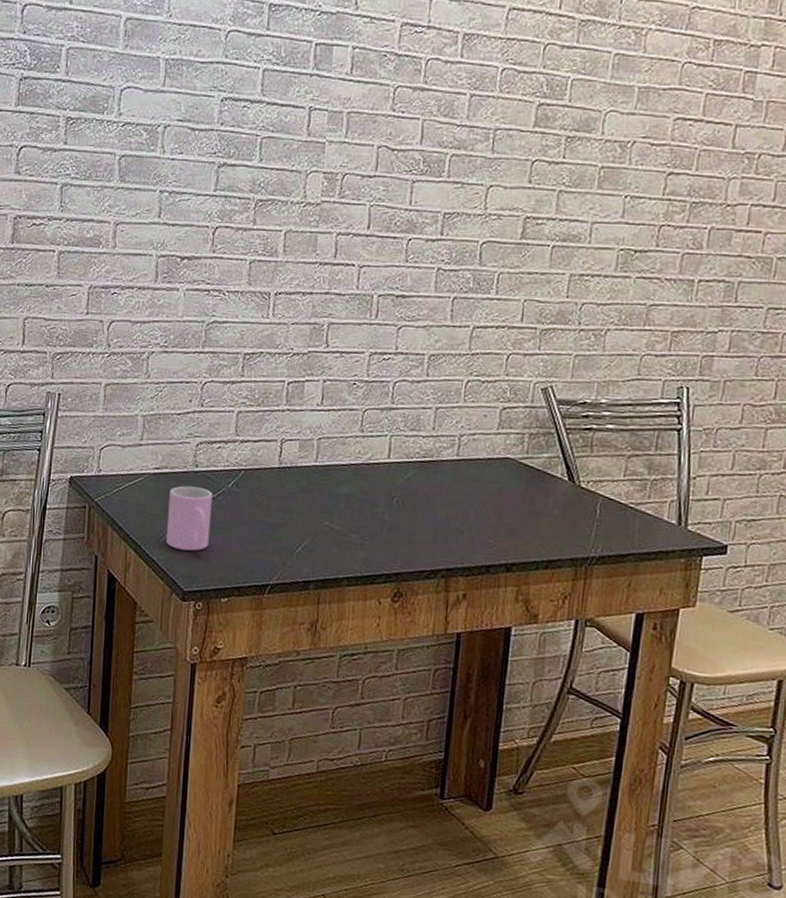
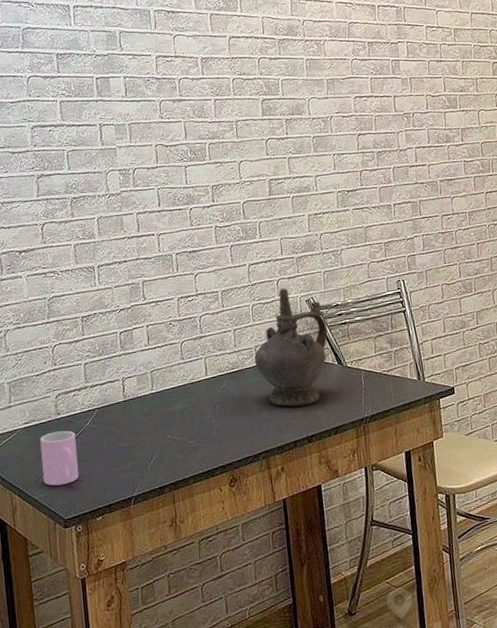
ceremonial vessel: none [455,367,565,524] -> present [254,288,328,407]

